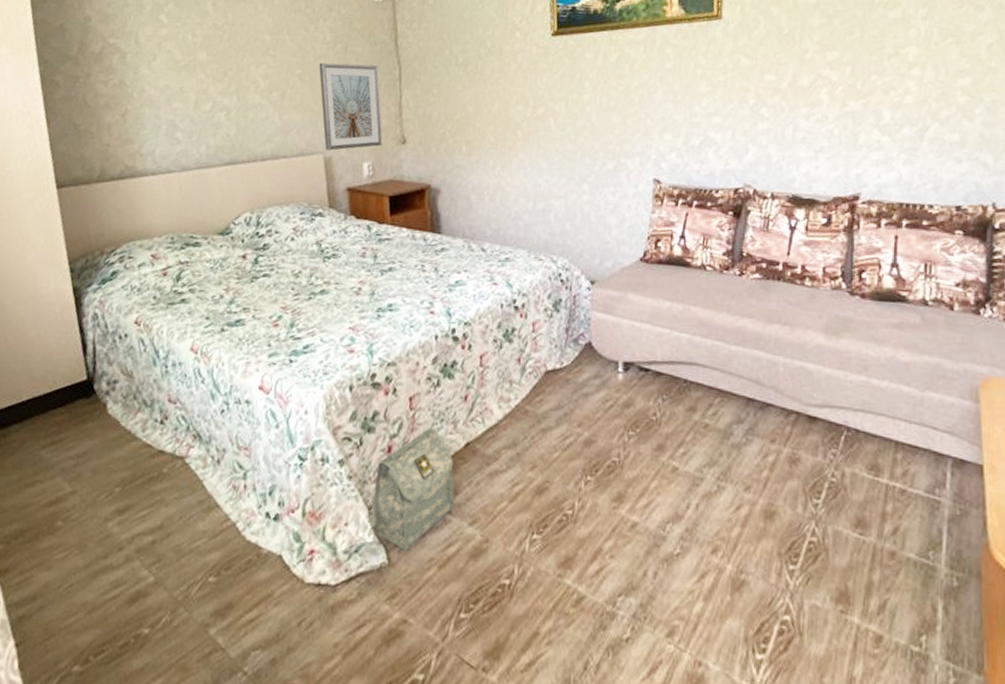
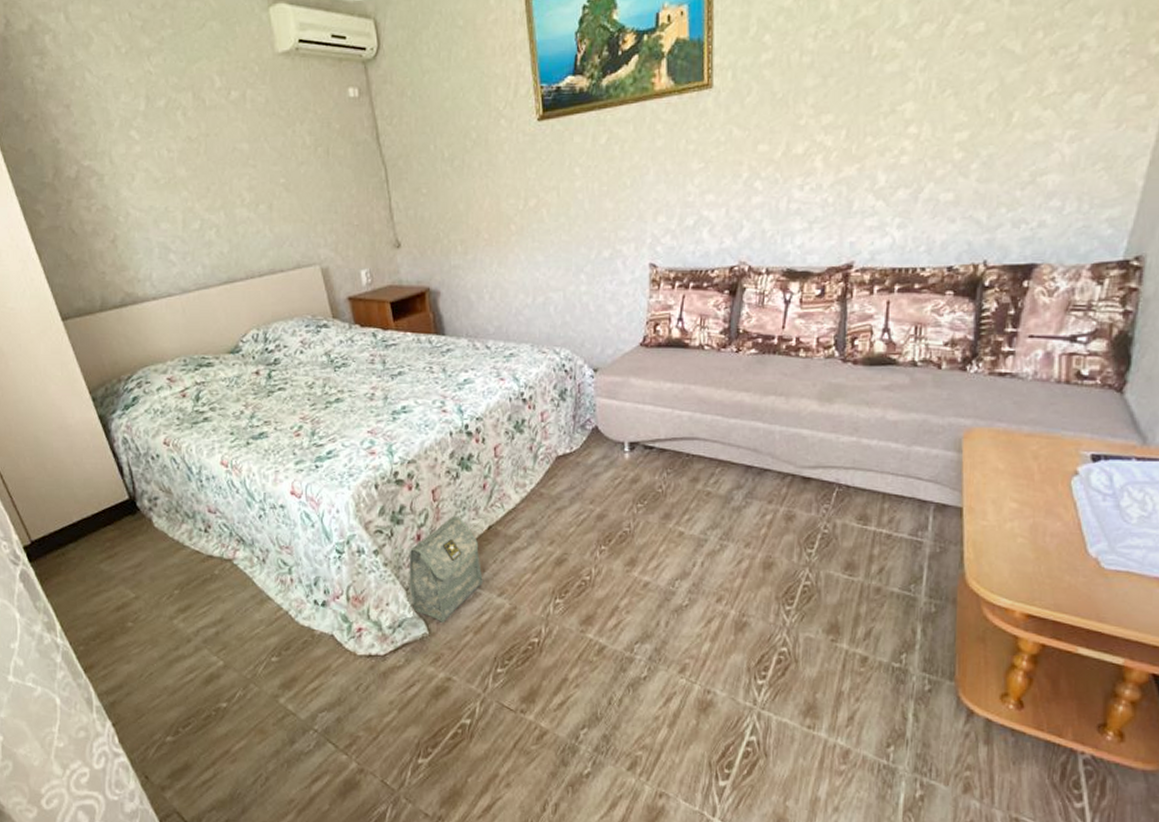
picture frame: present [318,62,383,151] -> none [302,168,377,260]

